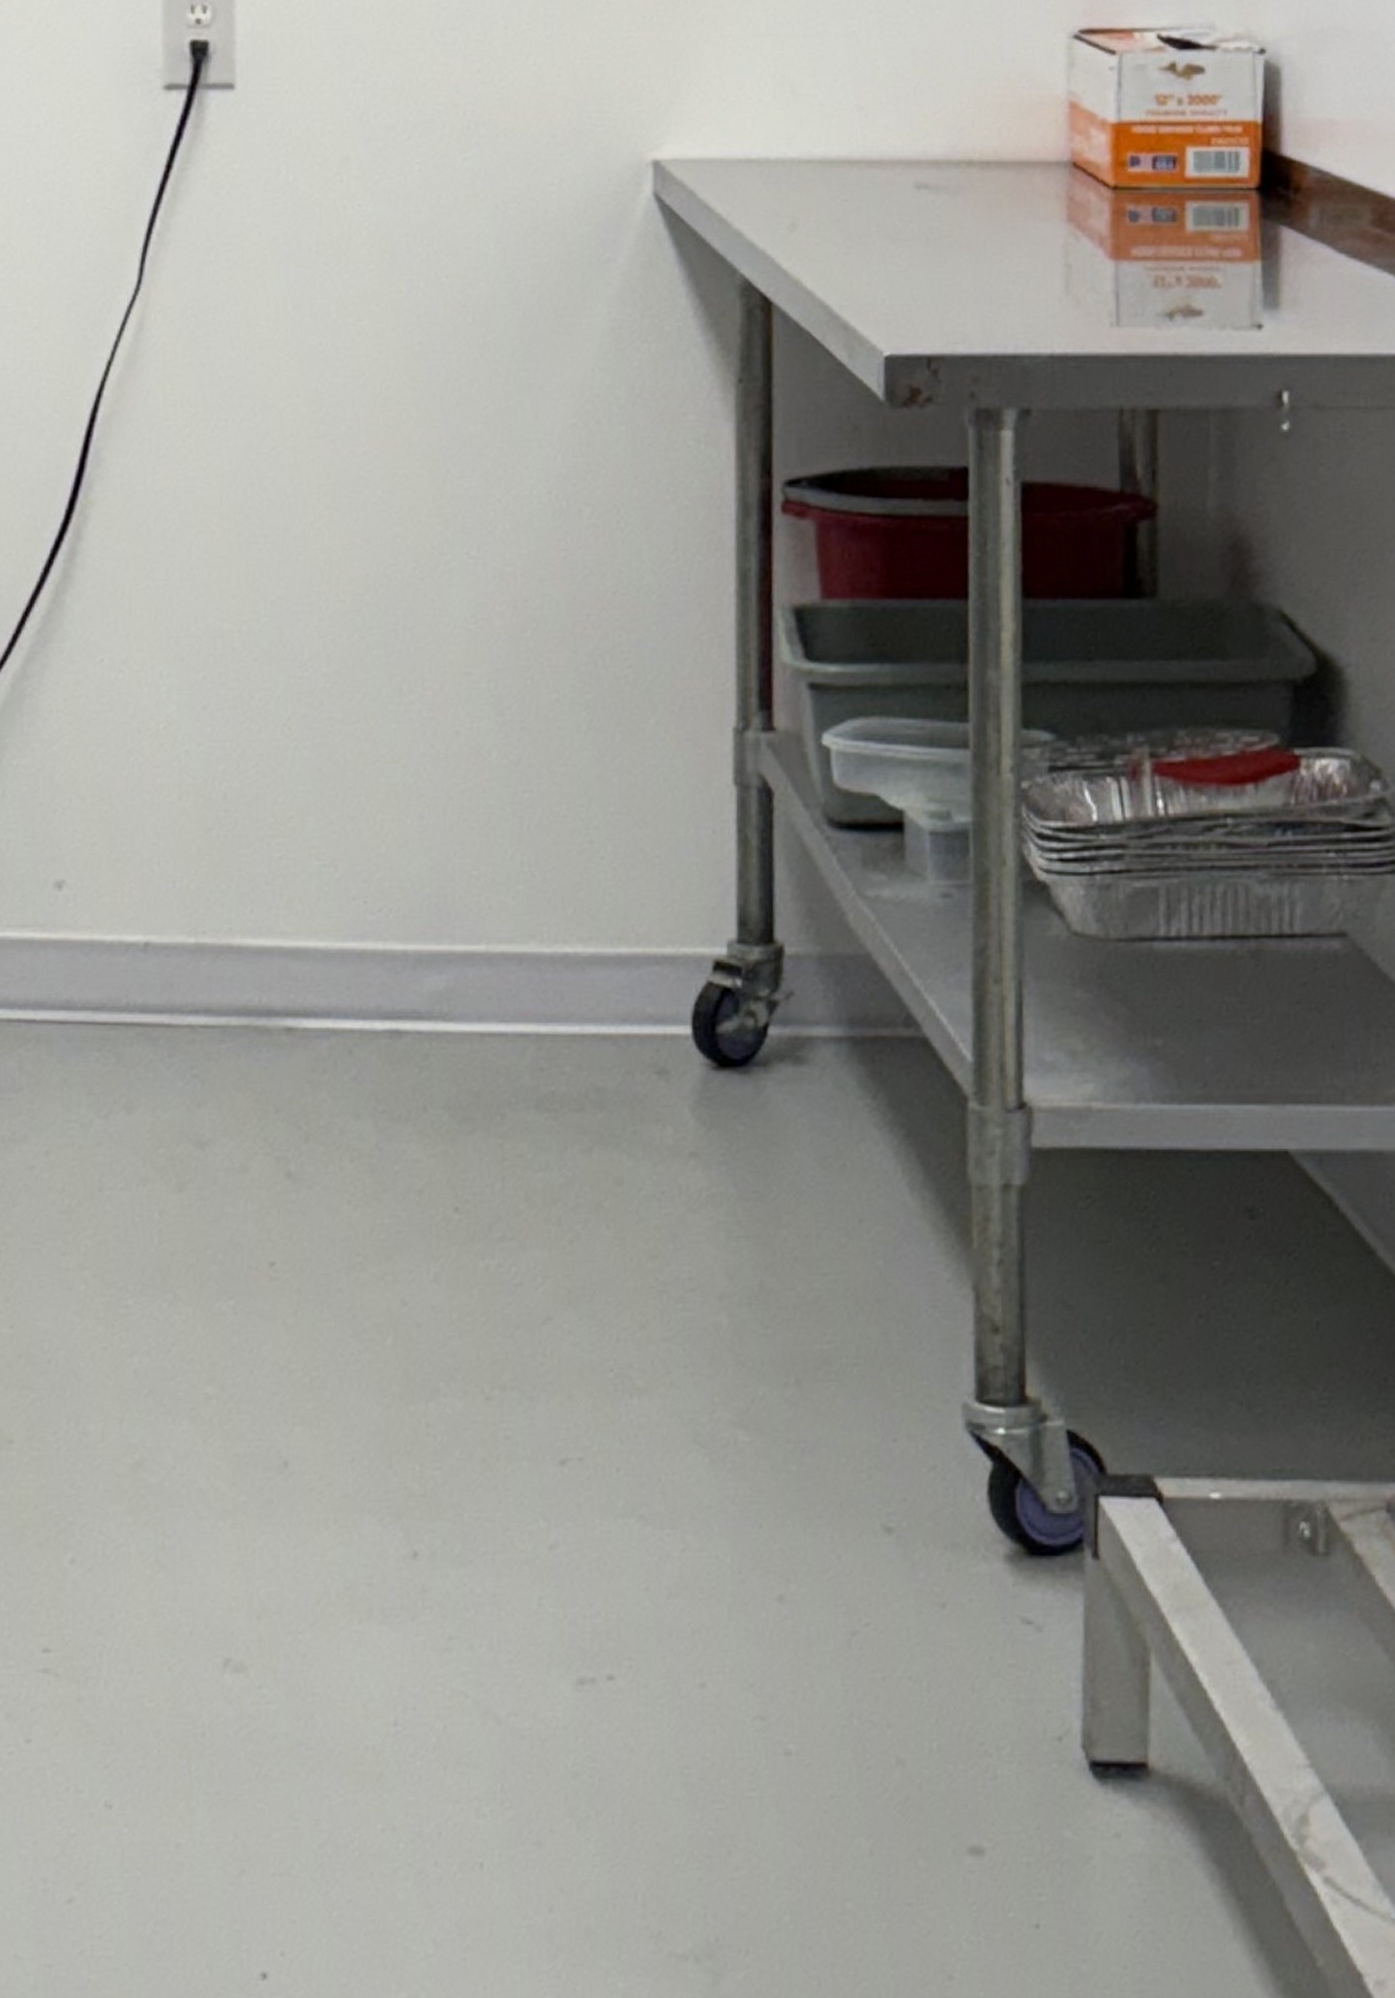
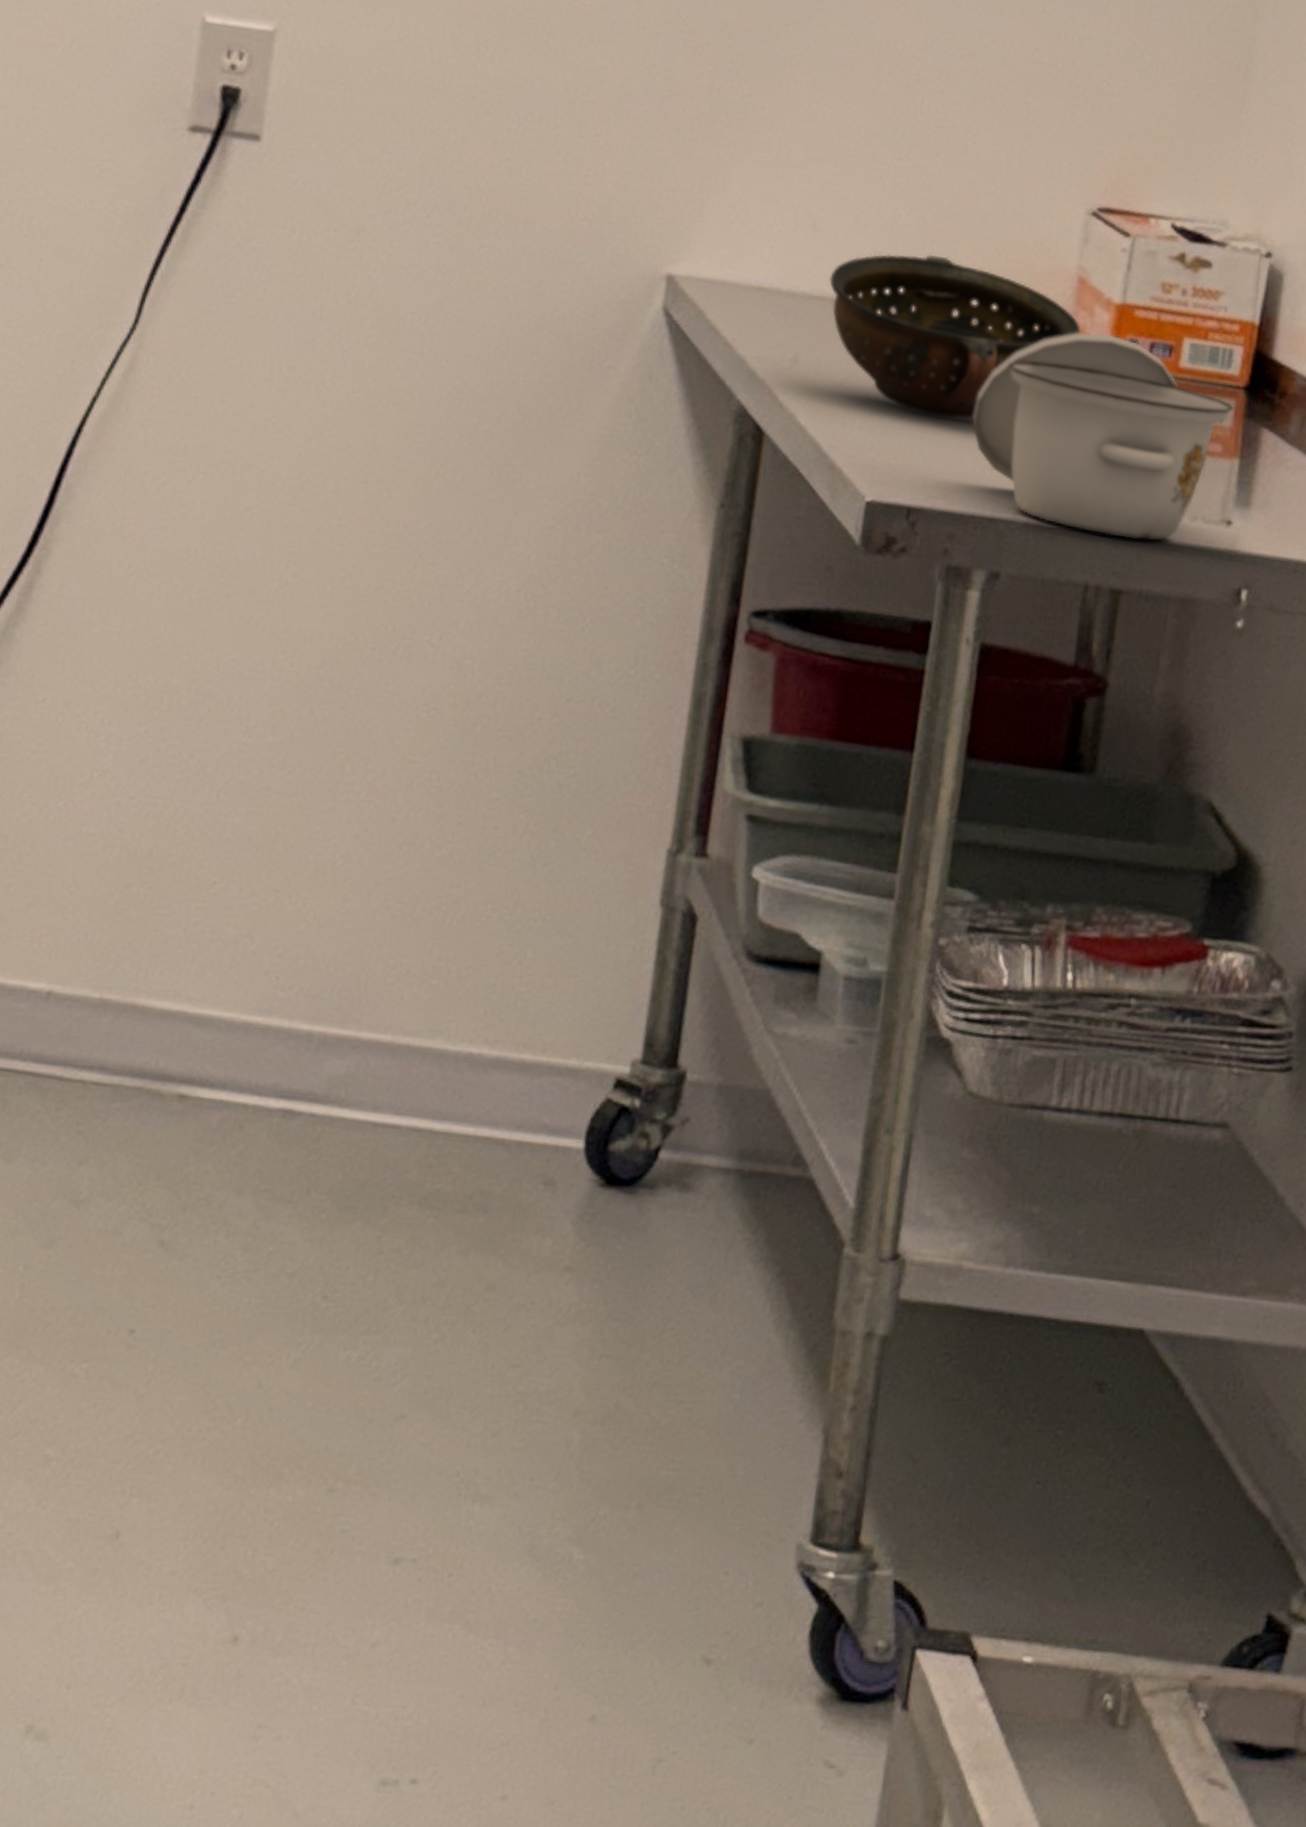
colander: none [815,101,1080,262] -> present [828,254,1082,421]
cooking pot: none [981,154,1248,357] -> present [971,332,1234,541]

